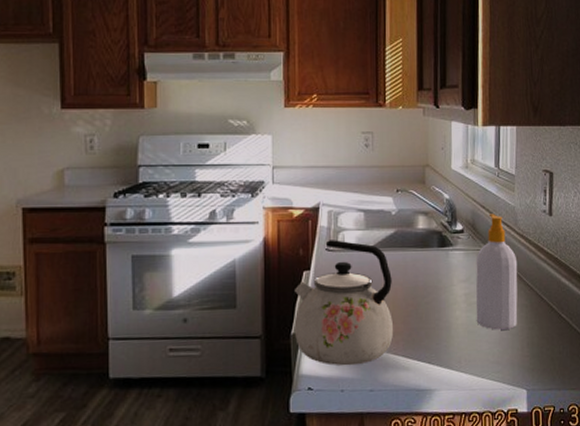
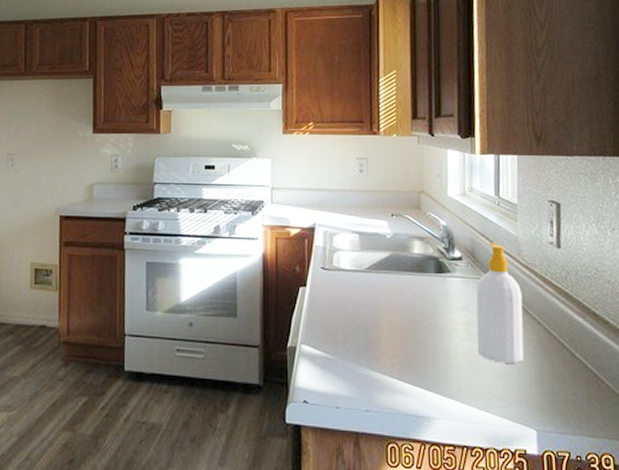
kettle: present [295,240,393,366] -> none [291,259,389,384]

